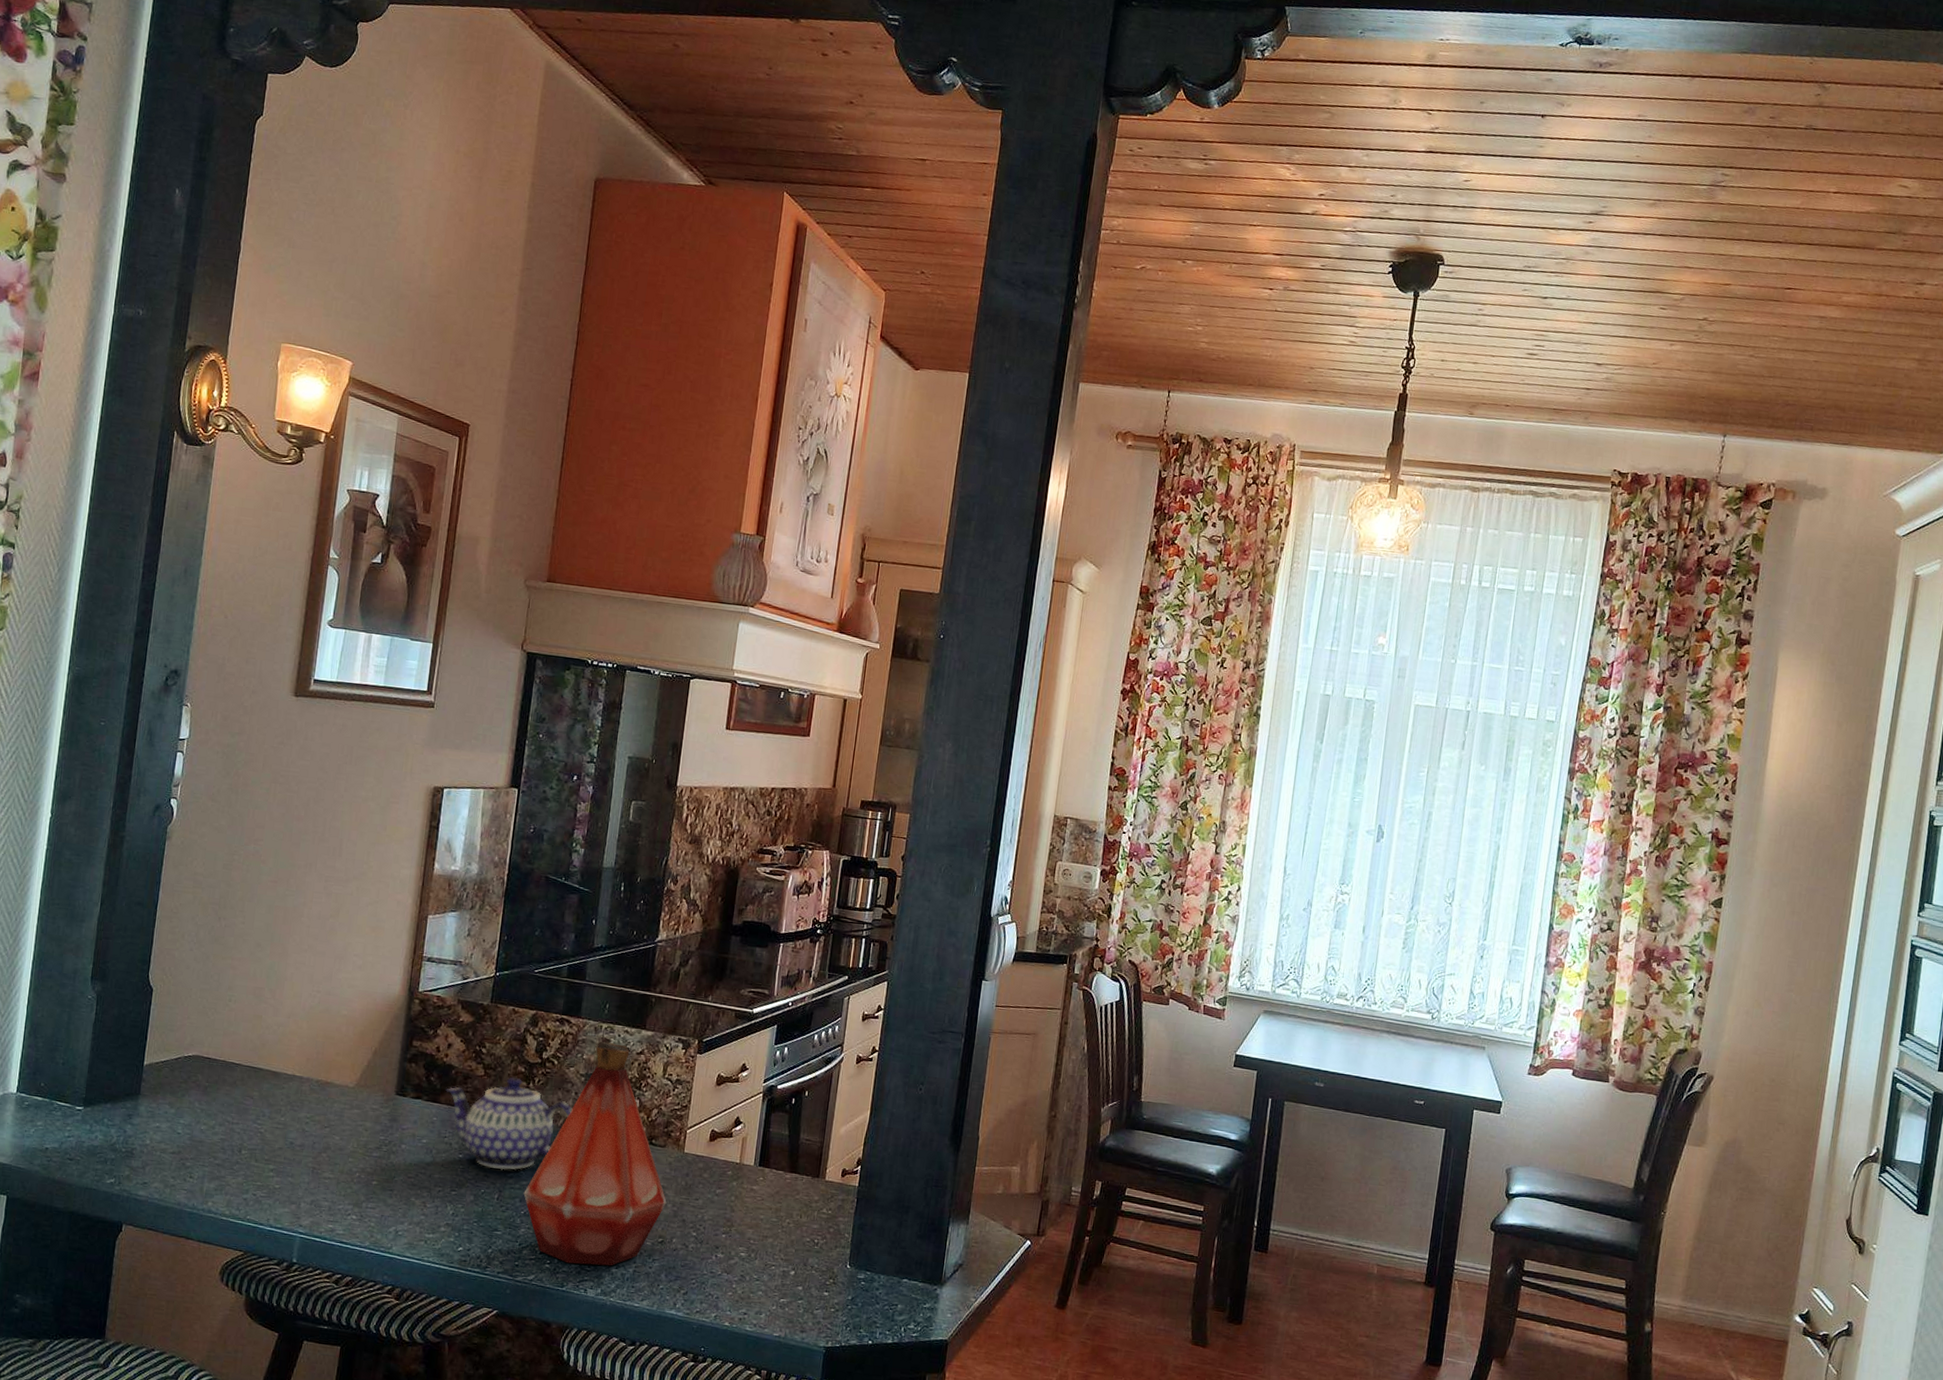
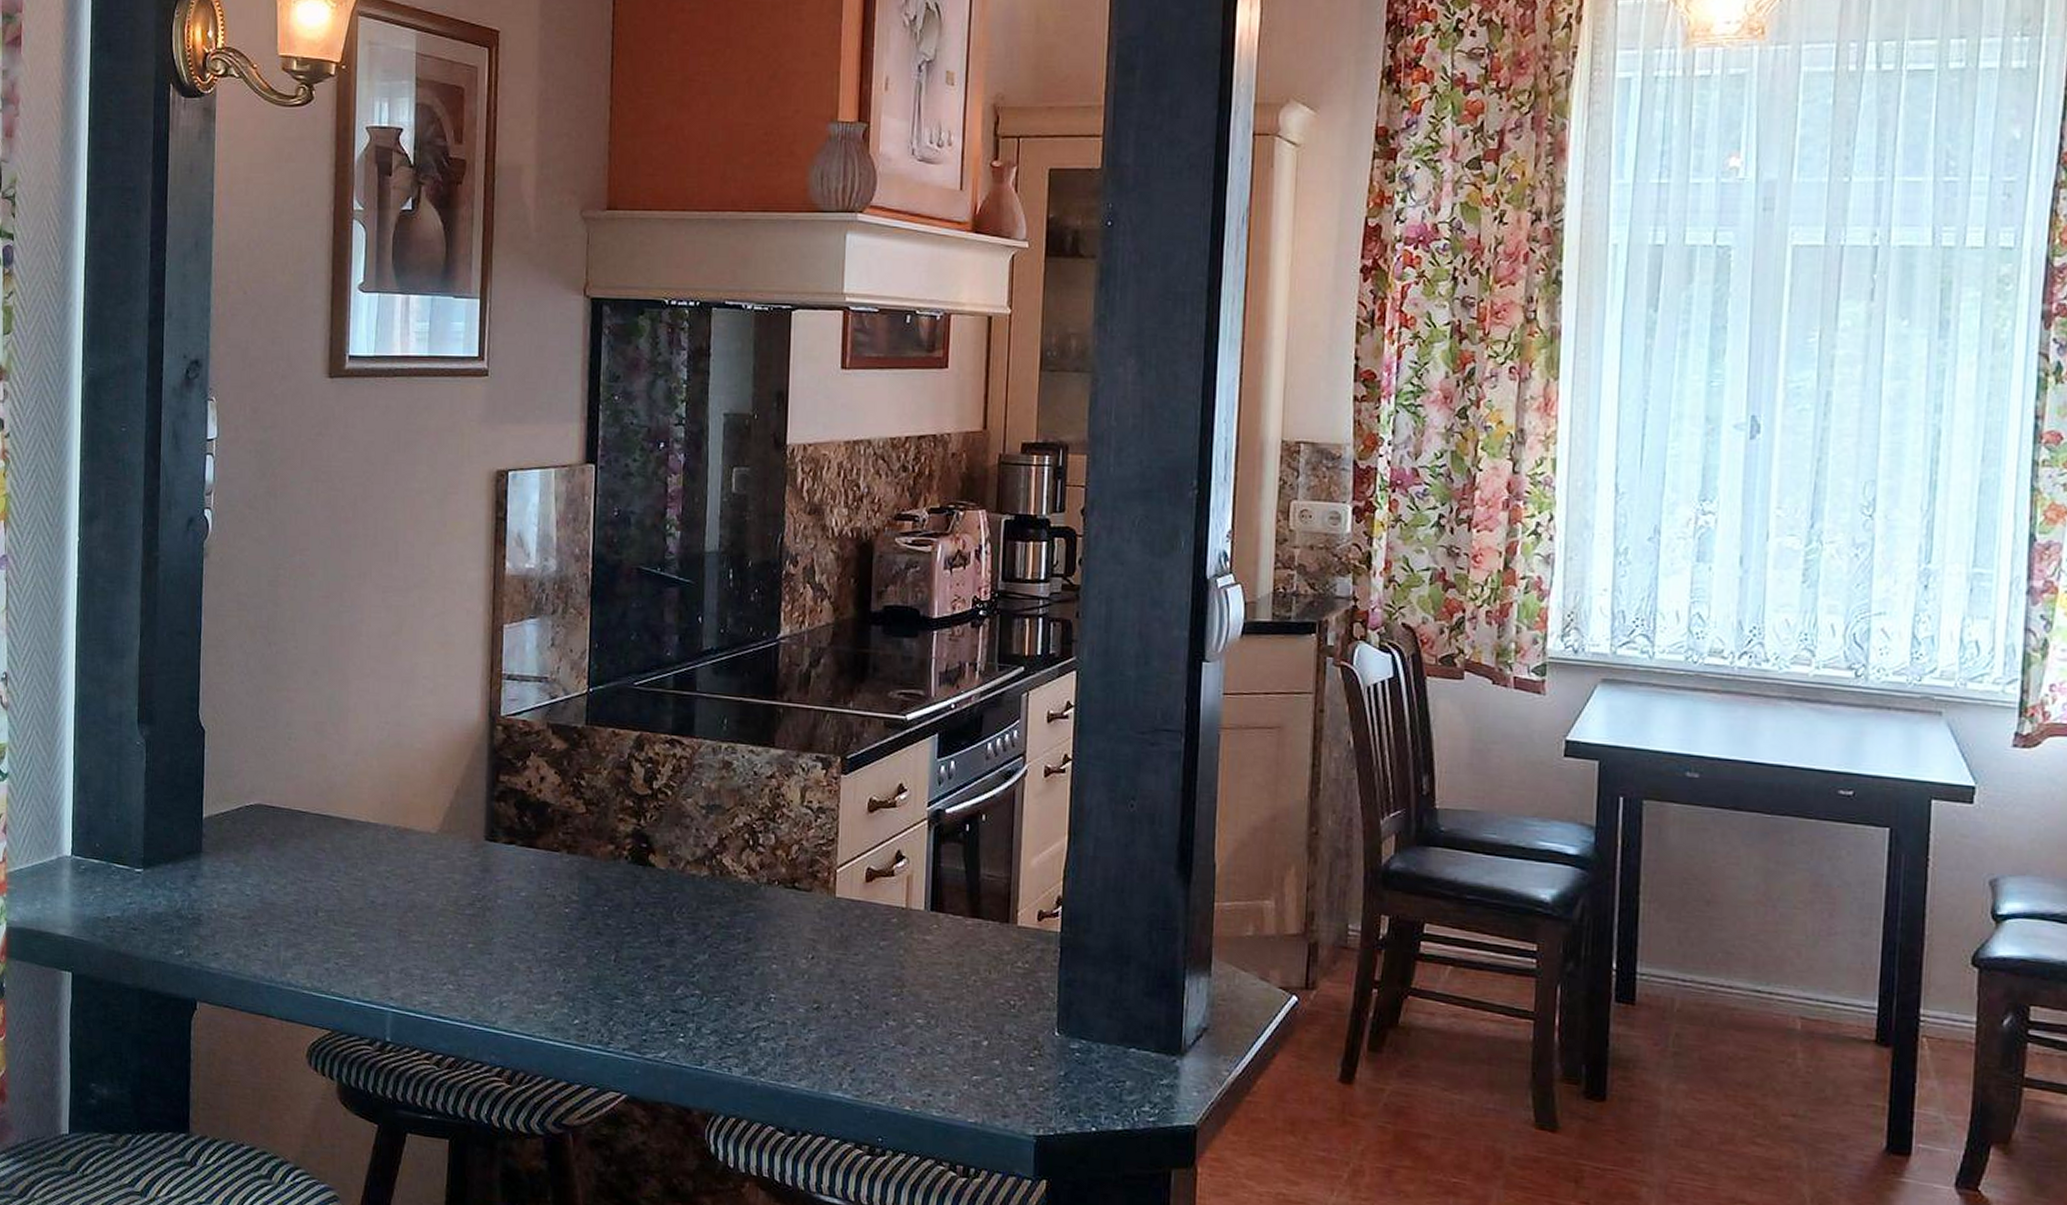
teapot: present [446,1077,572,1170] -> none [542,813,694,926]
bottle: present [523,1041,667,1266] -> none [645,764,820,1039]

